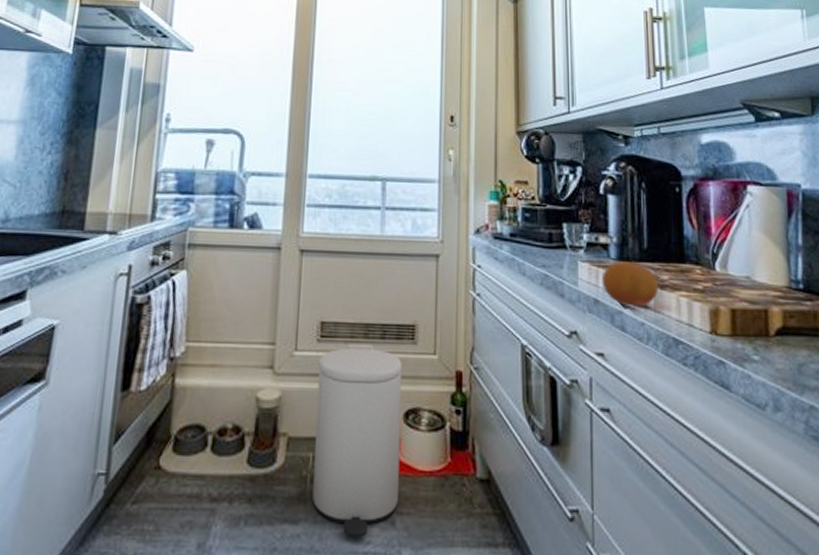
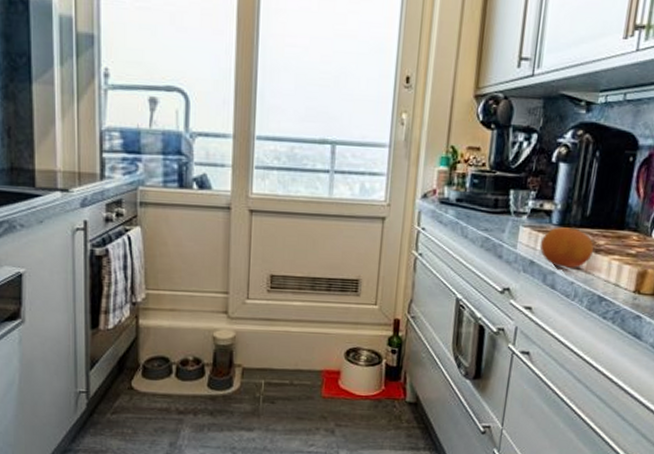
pedal bin: present [312,343,402,537] -> none [265,294,346,441]

